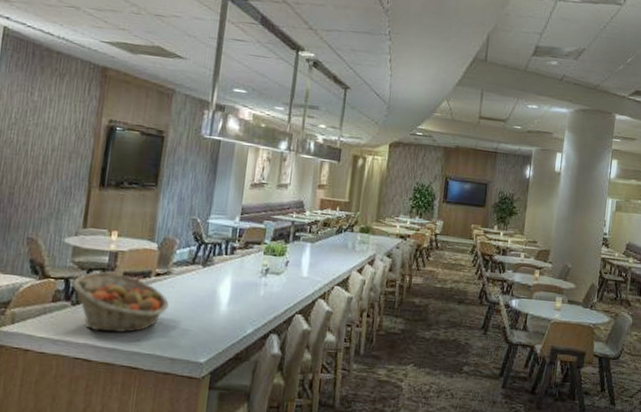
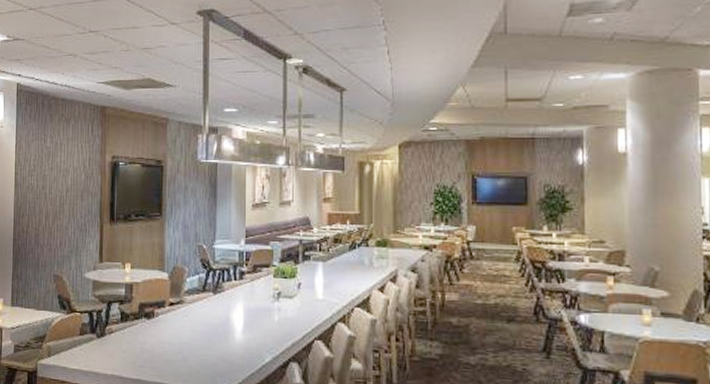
fruit basket: present [72,271,169,333] -> none [95,303,185,364]

